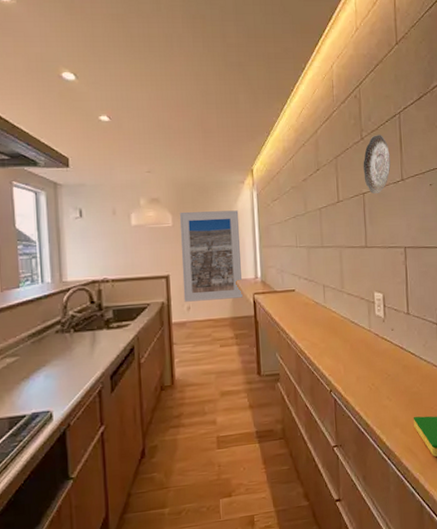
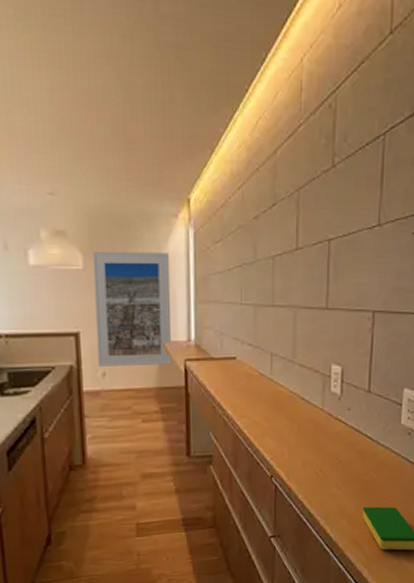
decorative plate: present [363,134,391,193] -> none [331,161,367,241]

